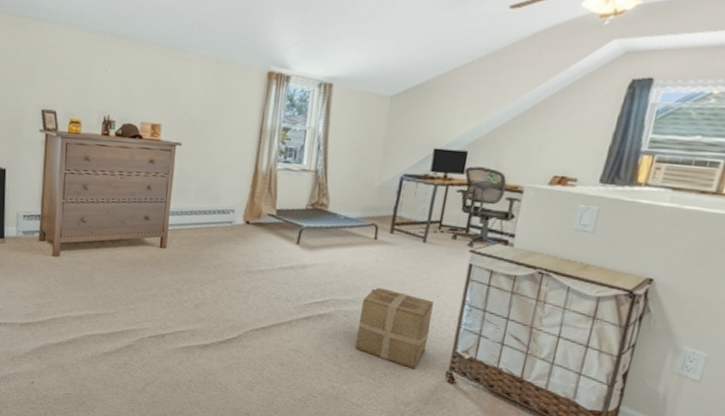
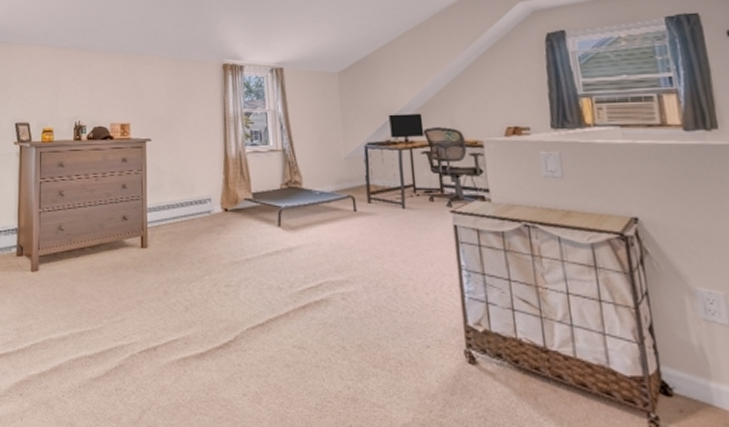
cardboard box: present [355,287,434,369] -> none [357,263,436,352]

